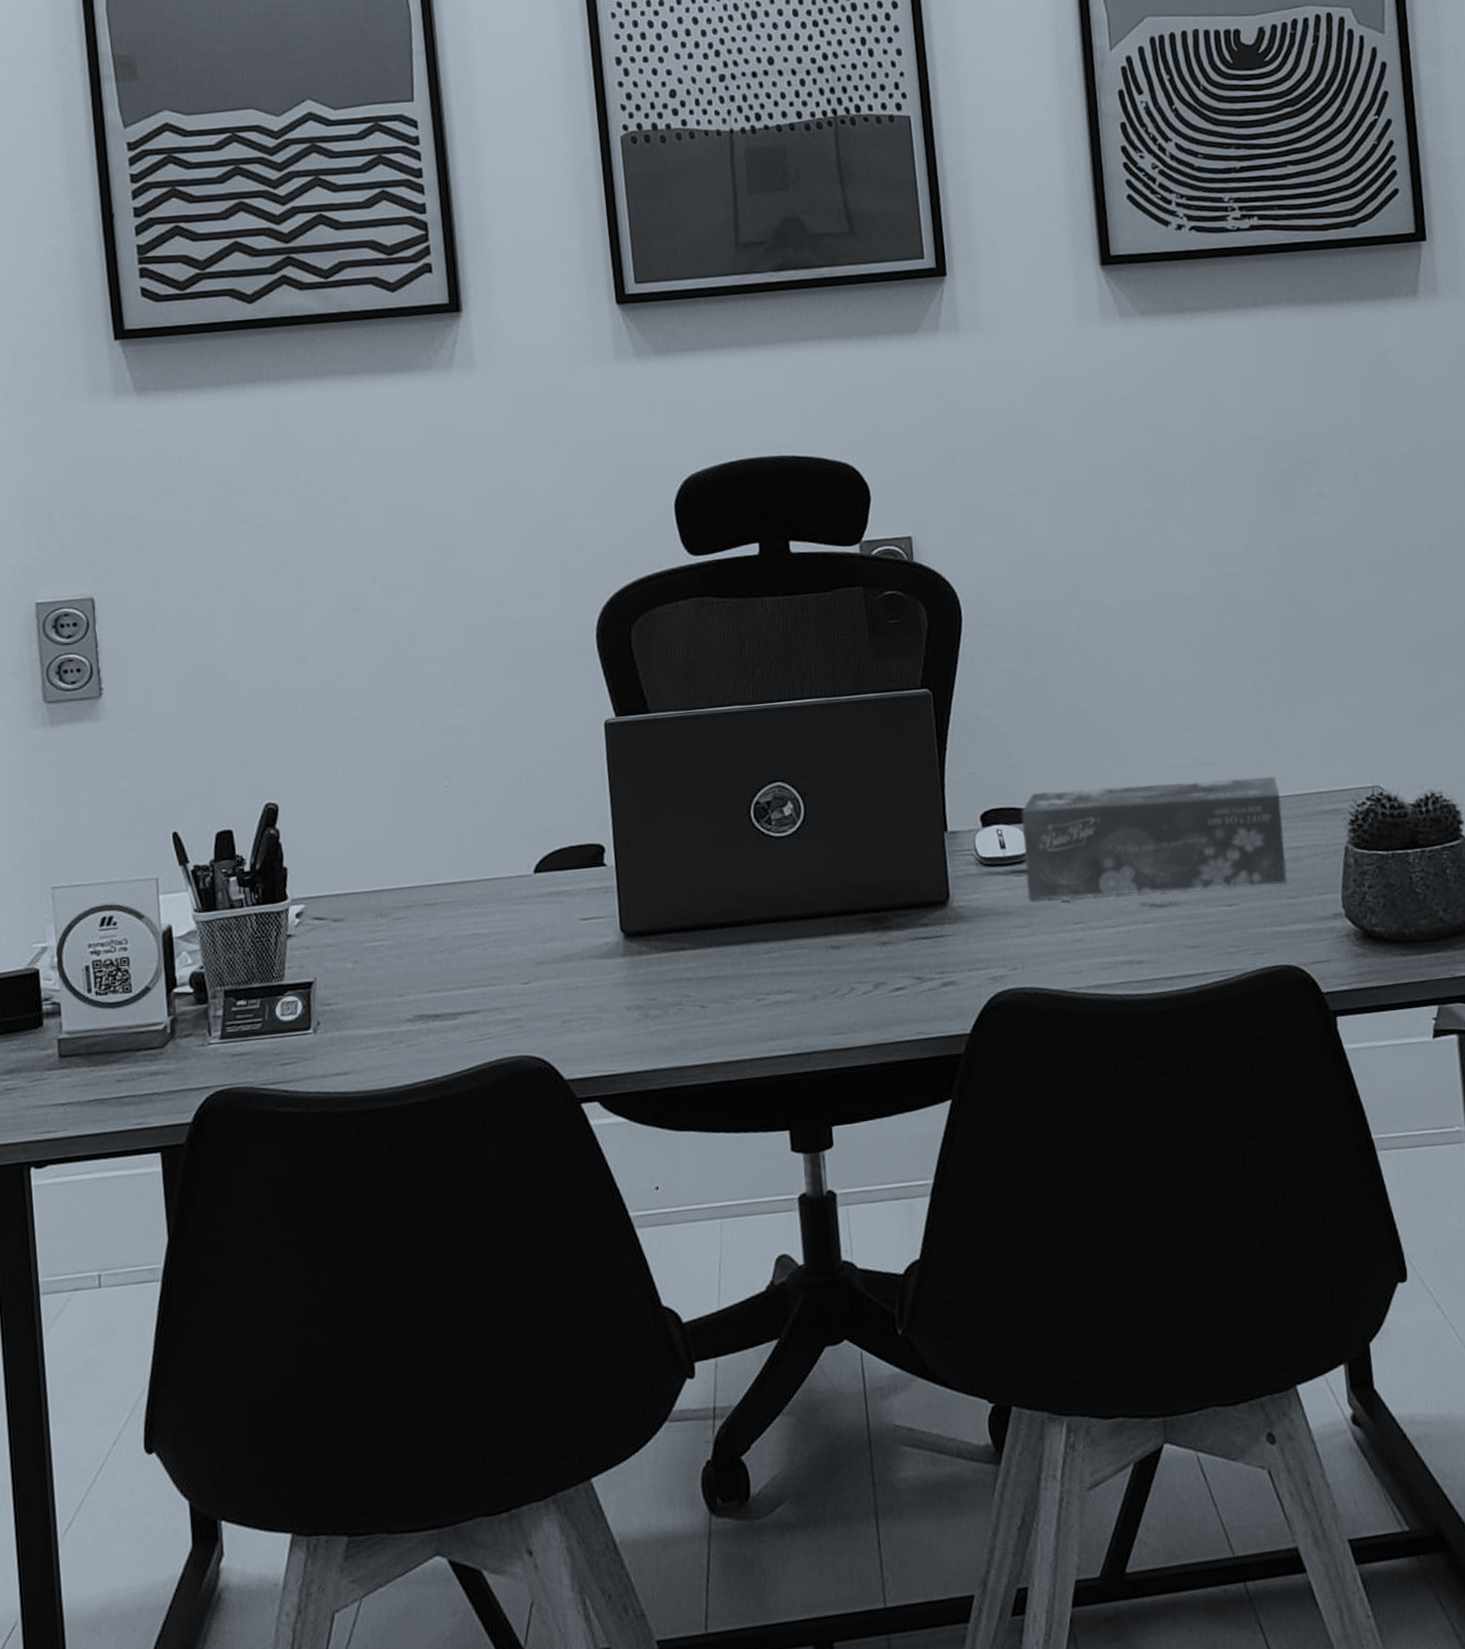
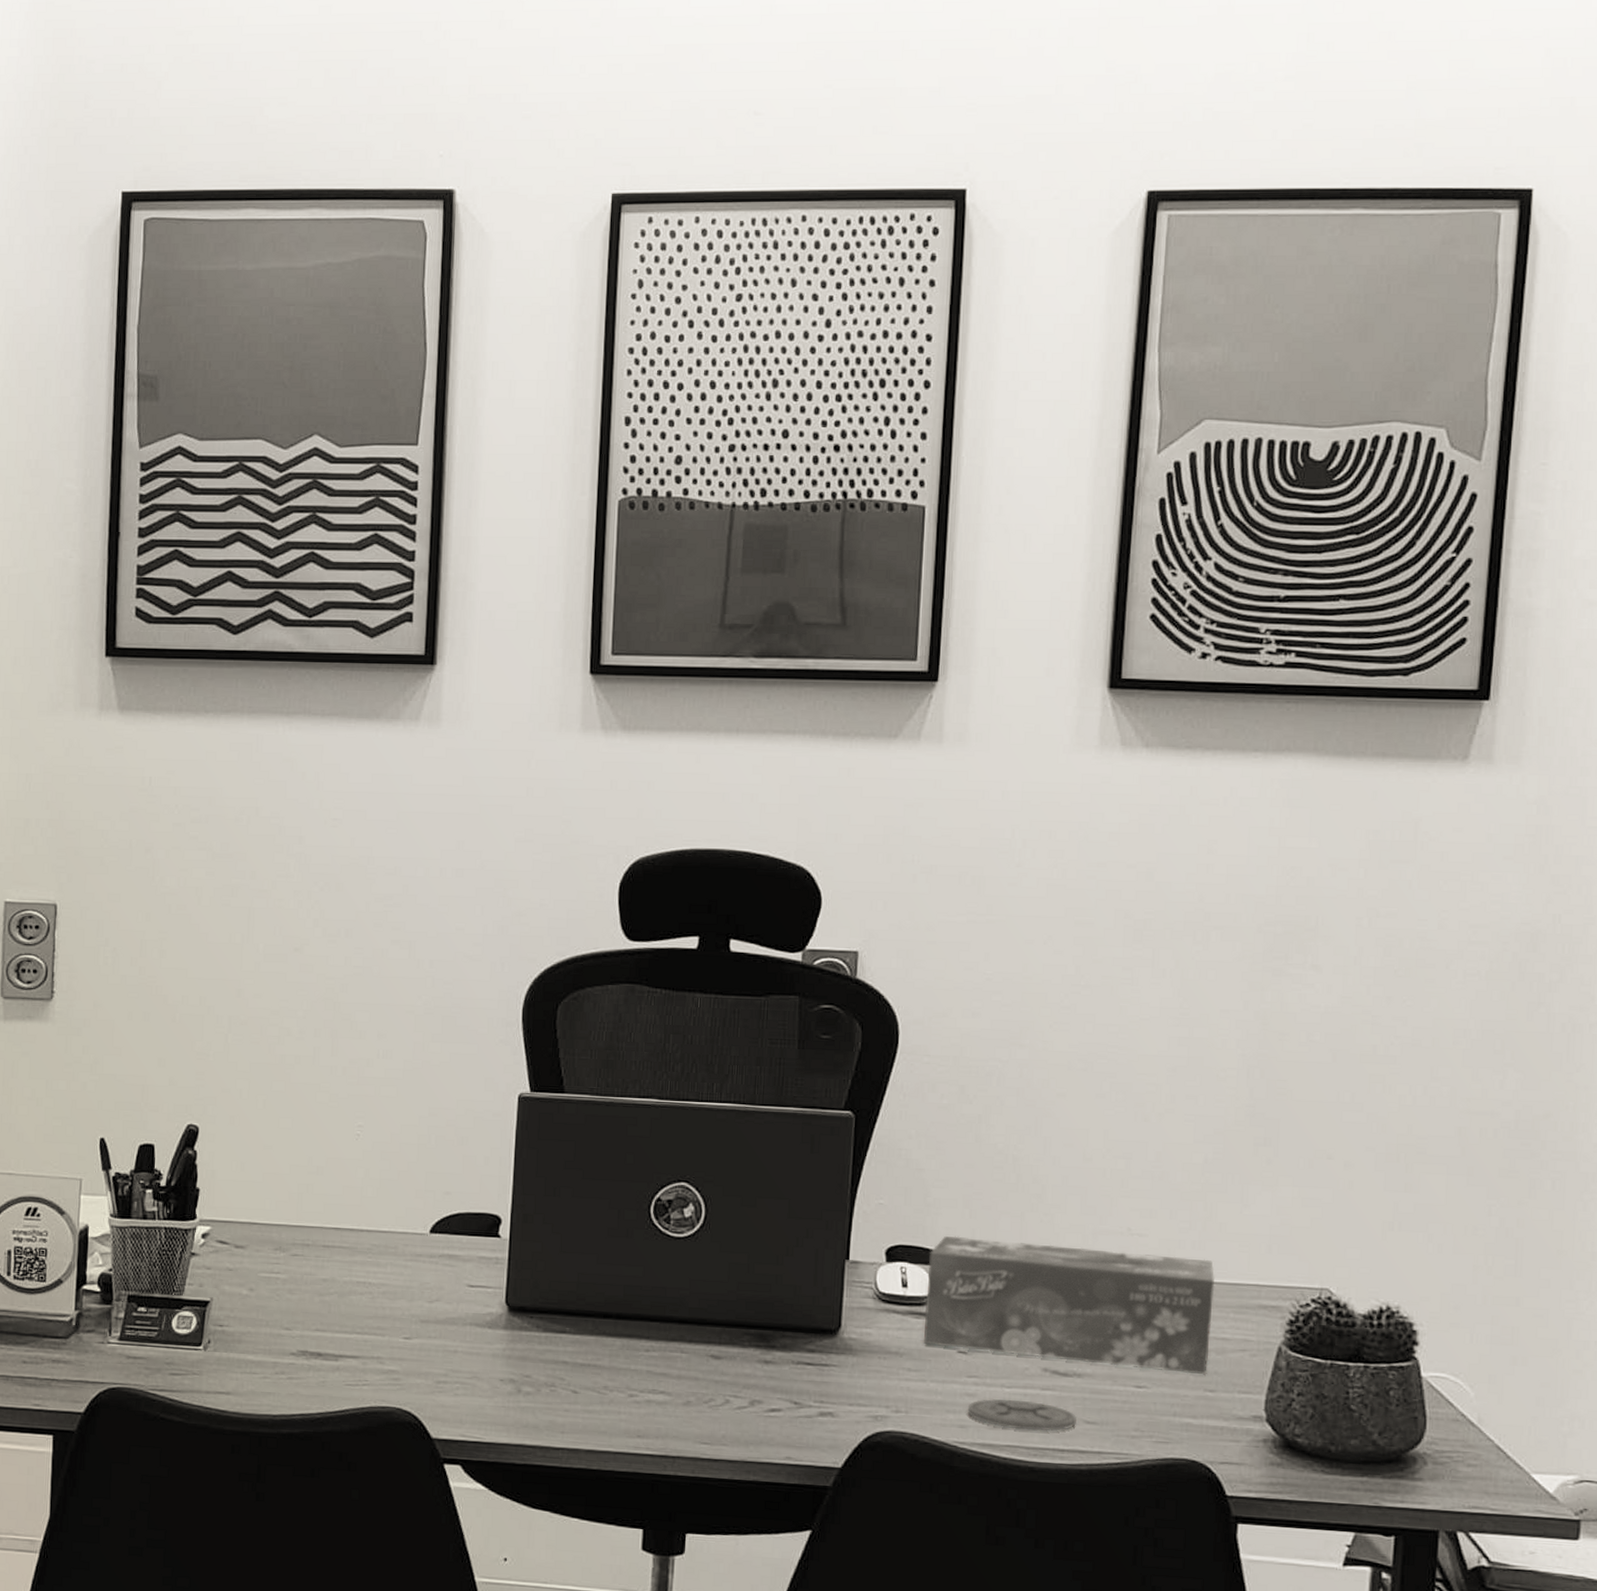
coaster: none [1078,936,1179,966] -> present [967,1399,1076,1431]

